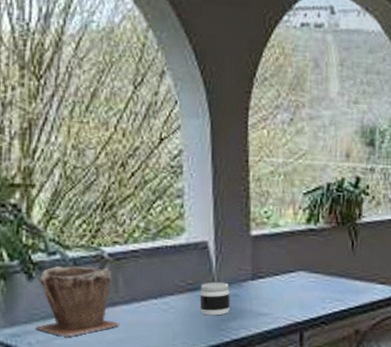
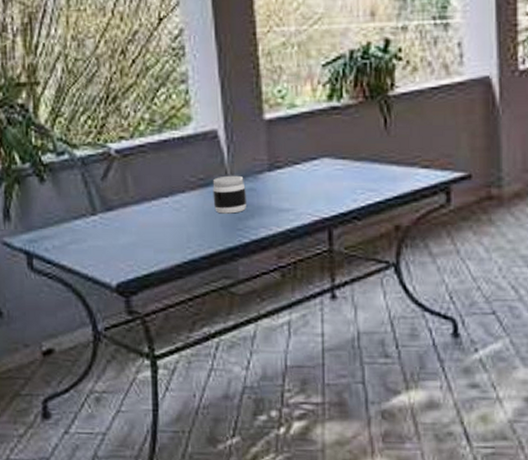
plant pot: present [34,266,120,337] -> none [50,166,132,241]

